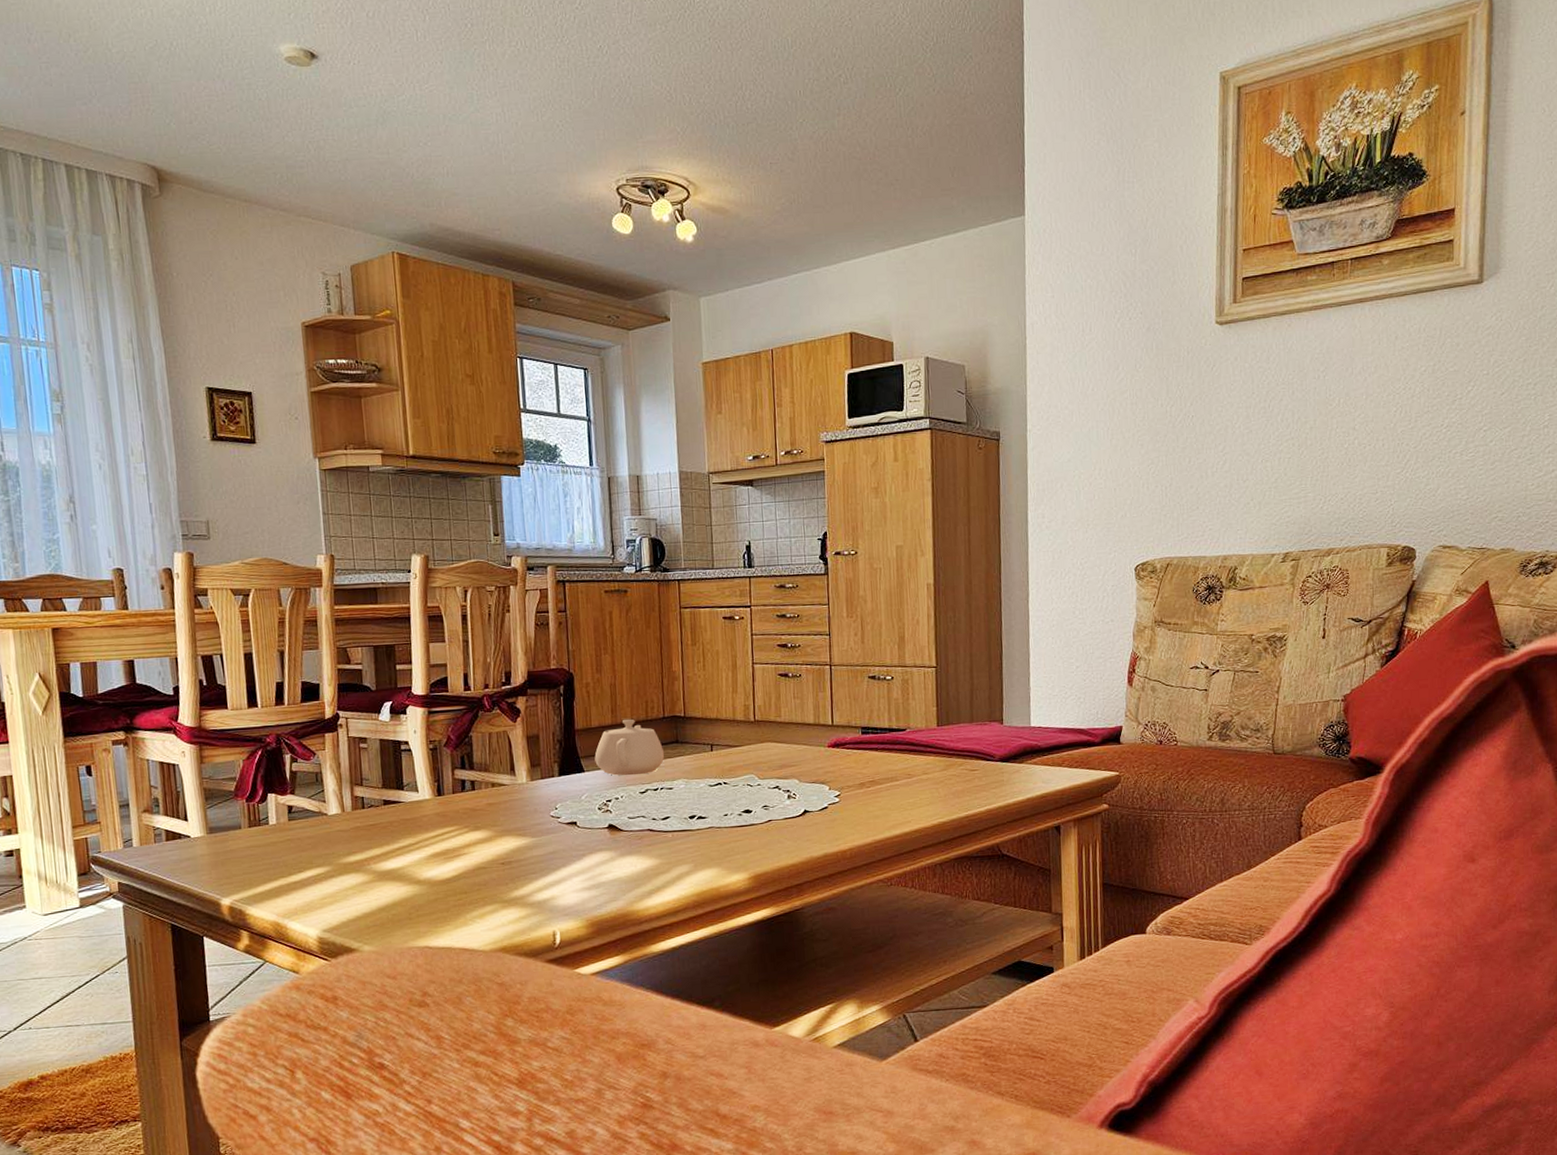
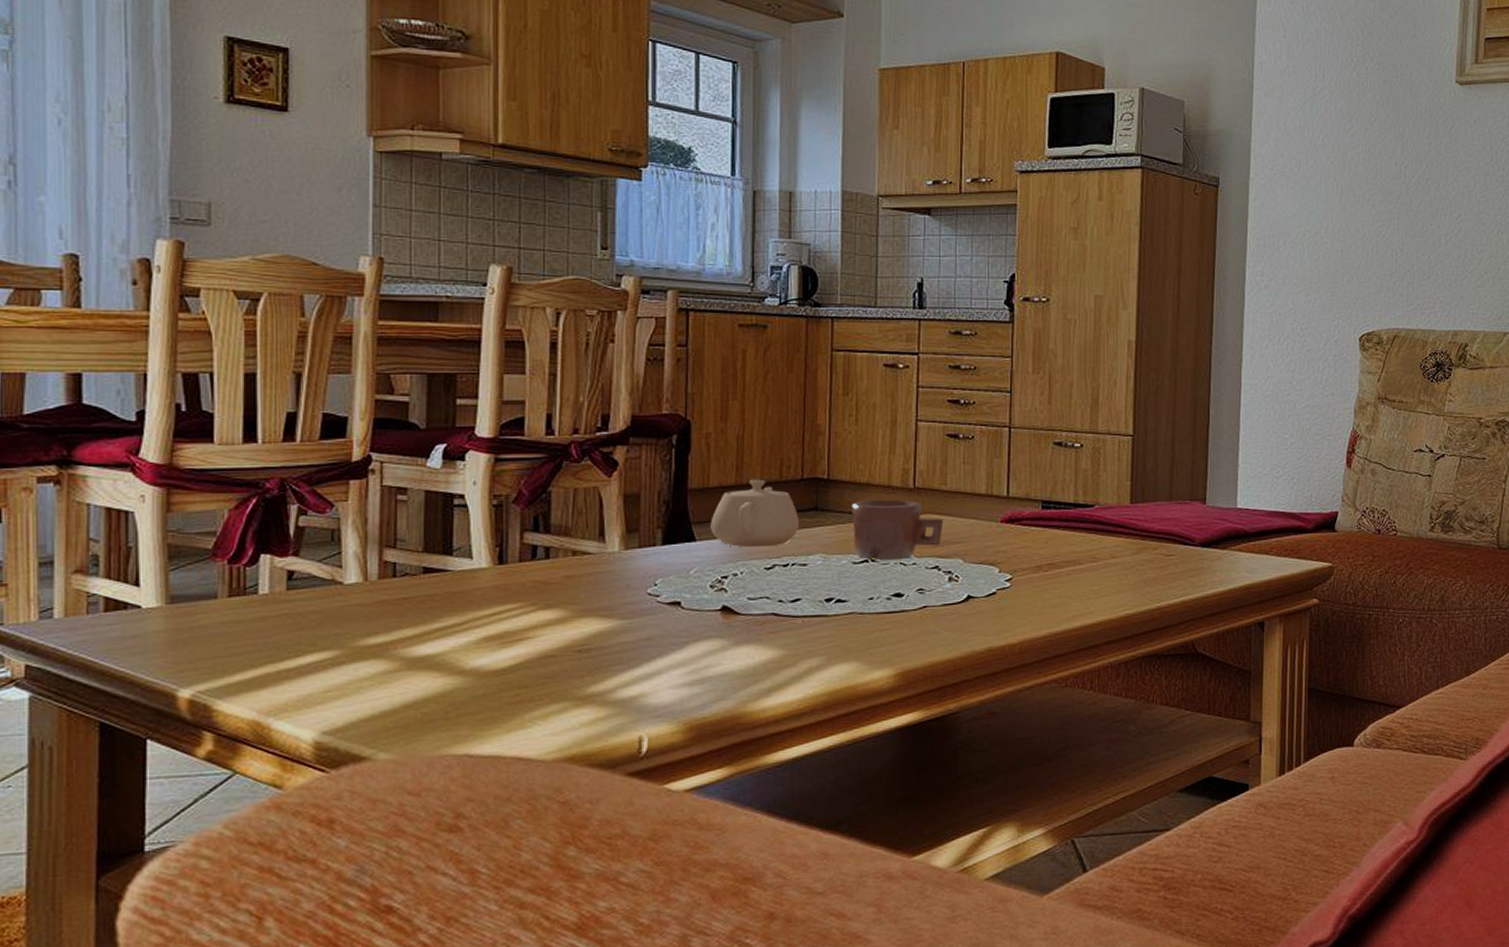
cup: none [704,731,781,782] -> present [851,499,944,560]

